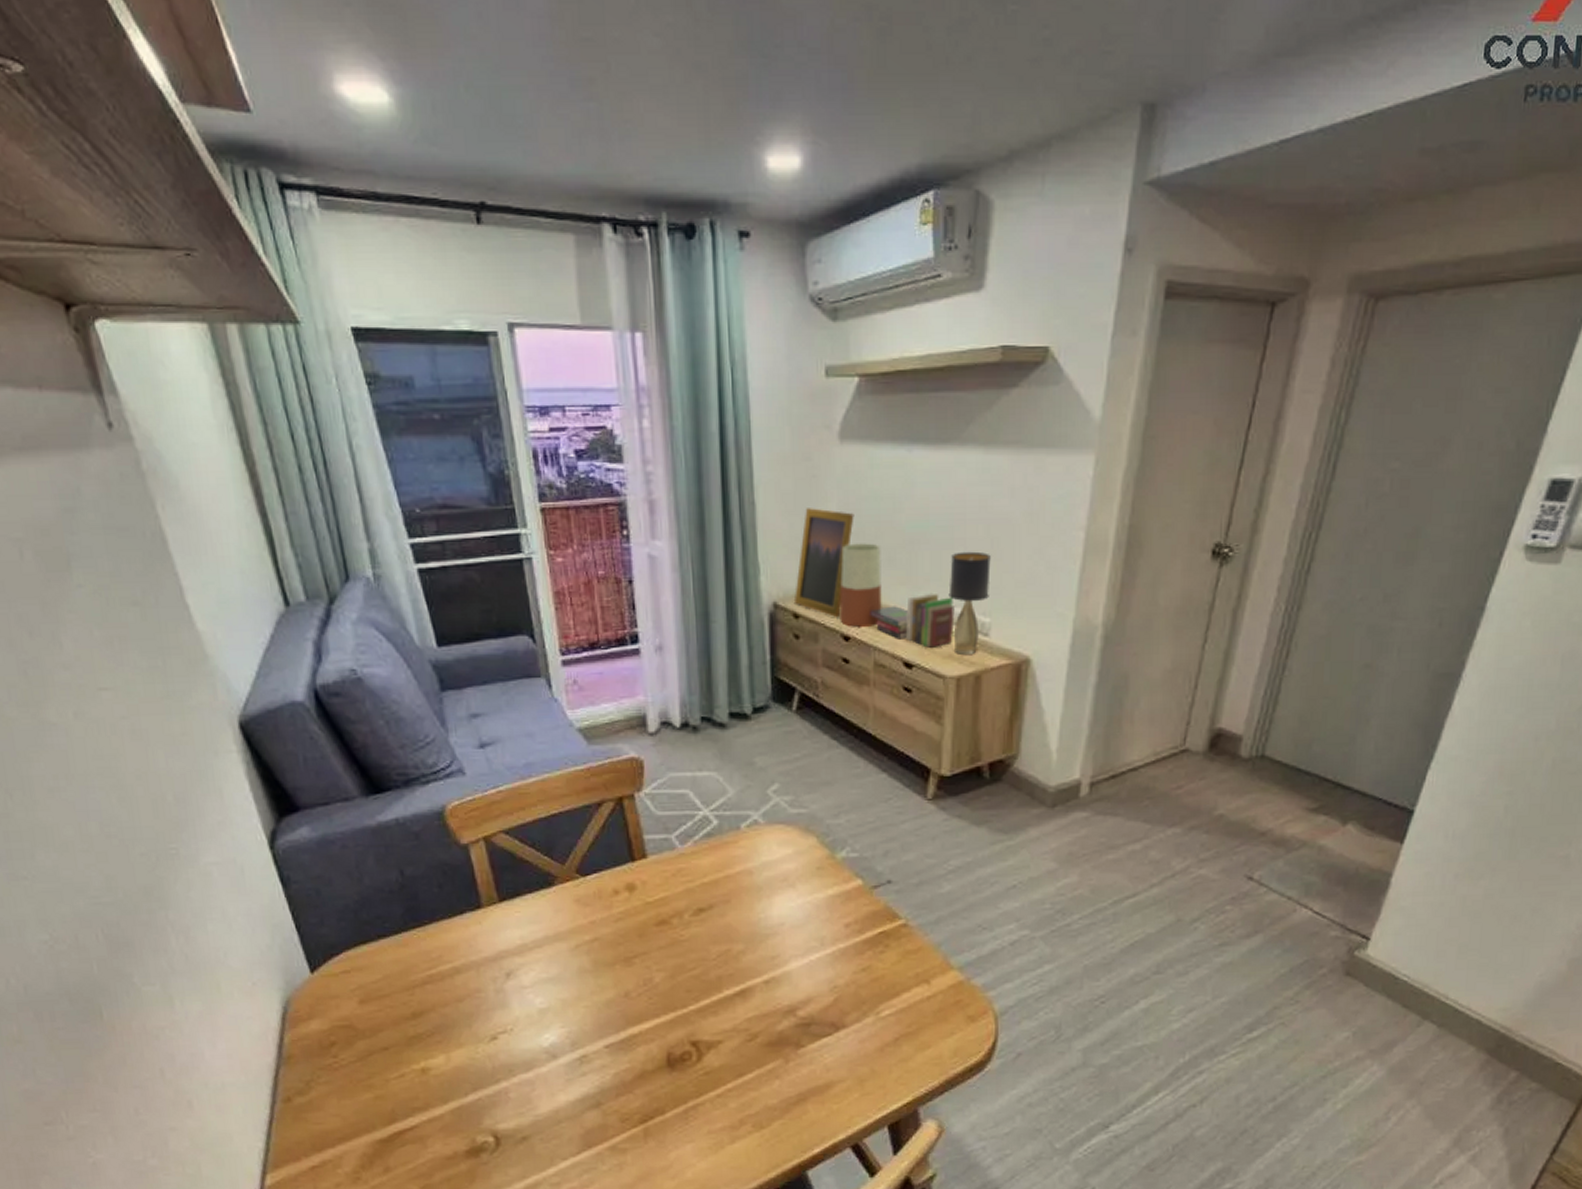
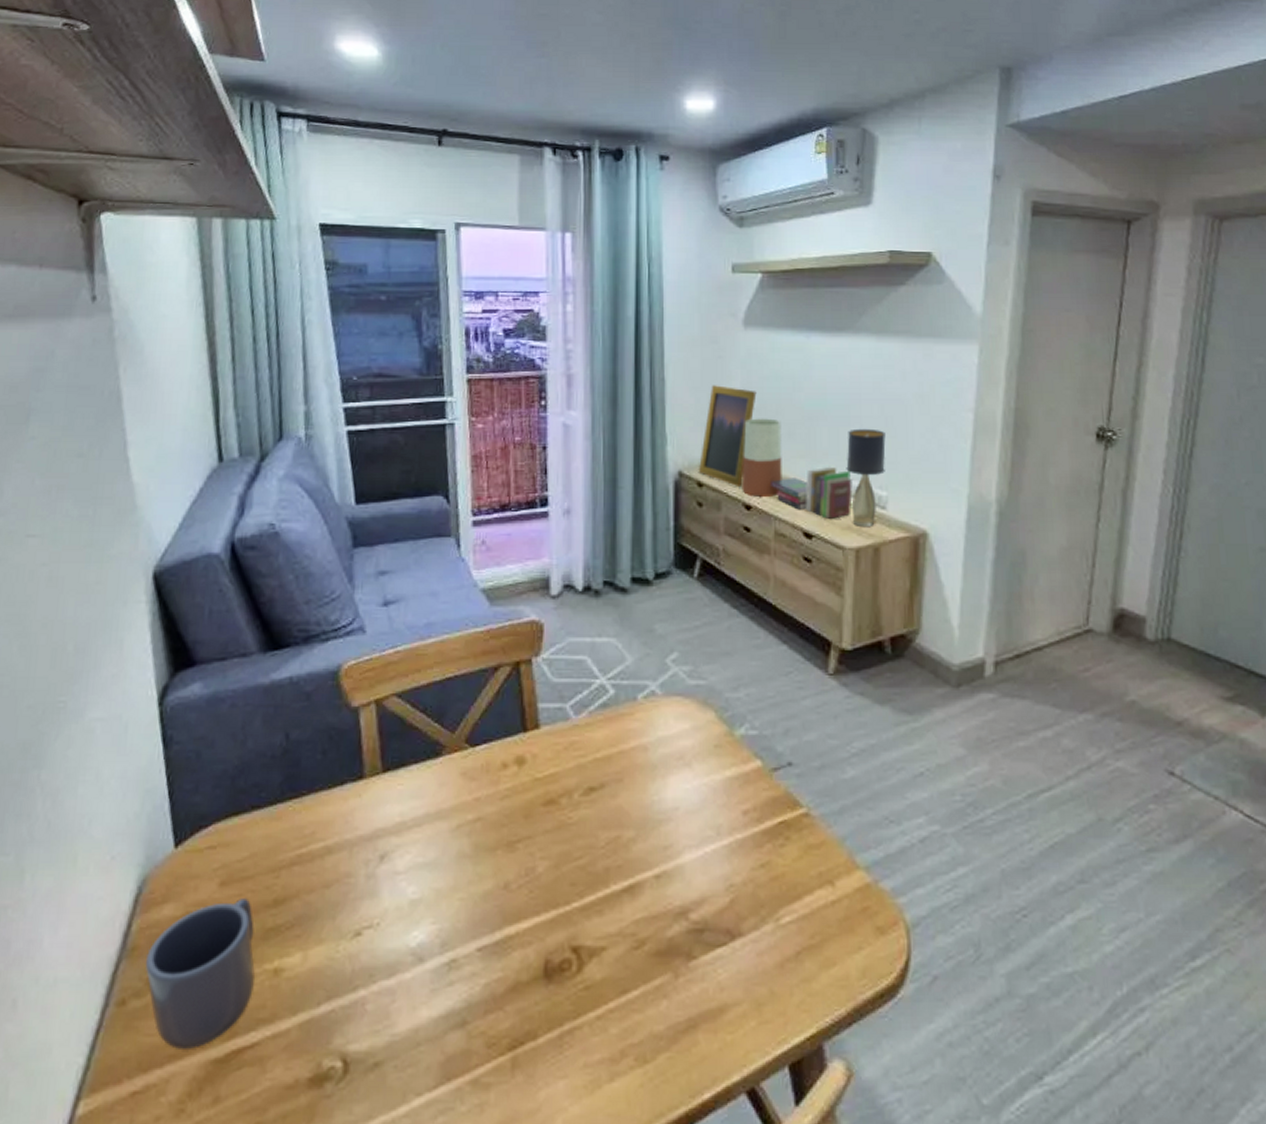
mug: none [302,1013,405,1133] -> present [145,898,255,1049]

